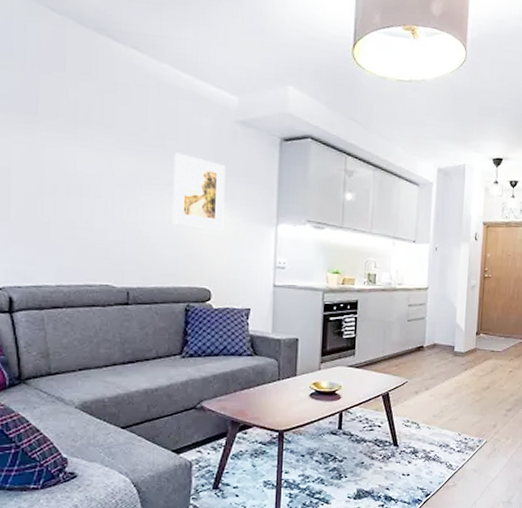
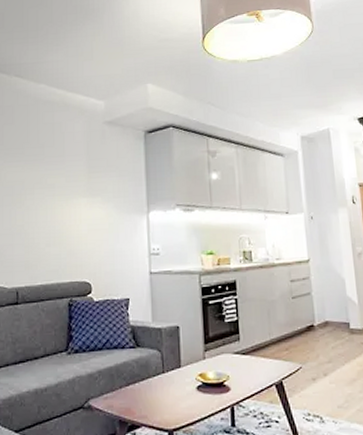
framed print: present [172,152,226,230] -> none [52,157,99,224]

